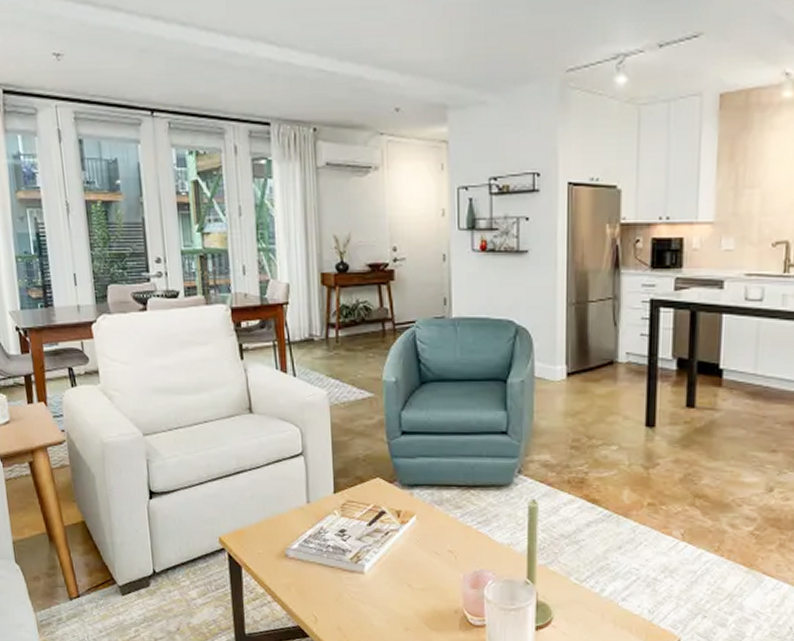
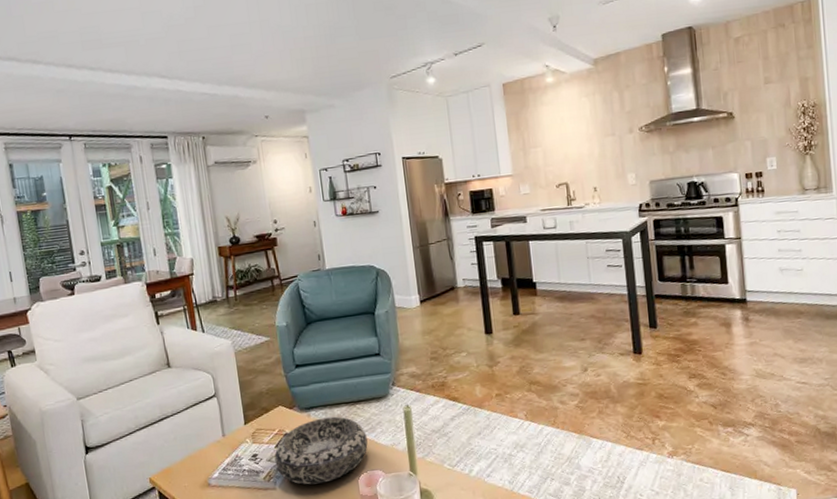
decorative bowl: none [365,499,479,576] -> present [274,416,368,485]

